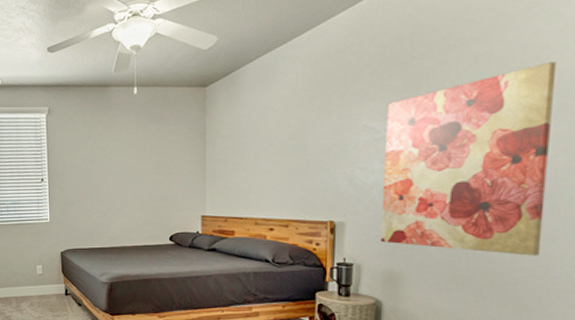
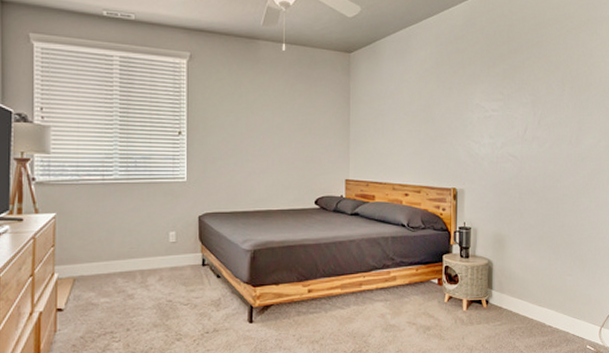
wall art: present [380,62,557,256] -> none [490,68,598,220]

